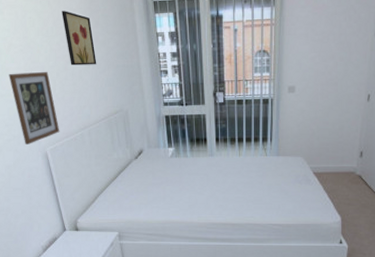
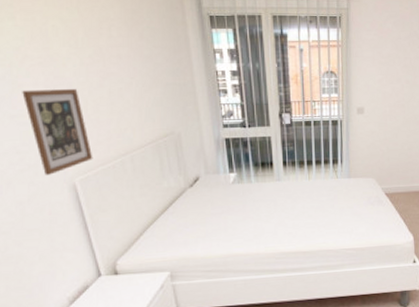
wall art: present [62,11,97,66] -> none [96,20,141,82]

